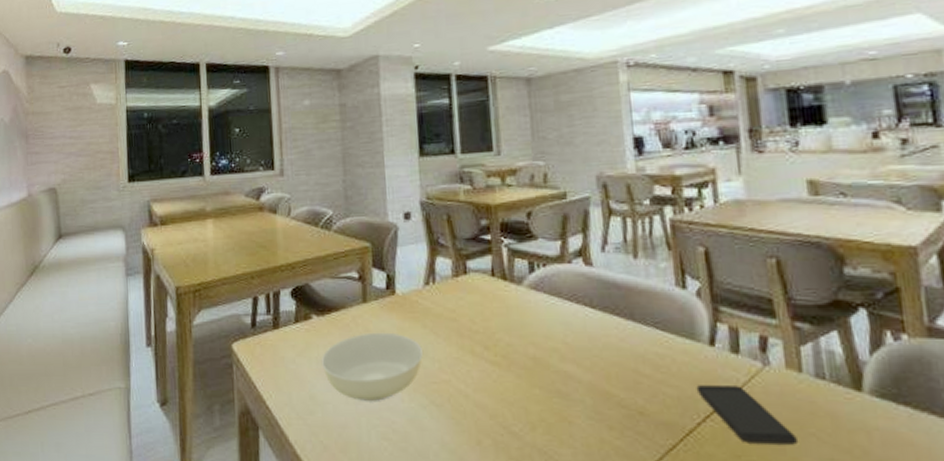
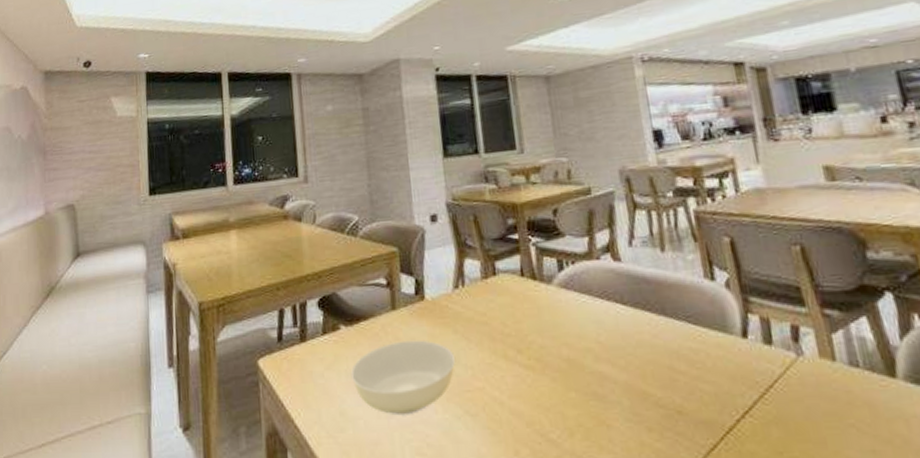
mobile phone: present [696,385,797,445] -> none [732,378,838,438]

